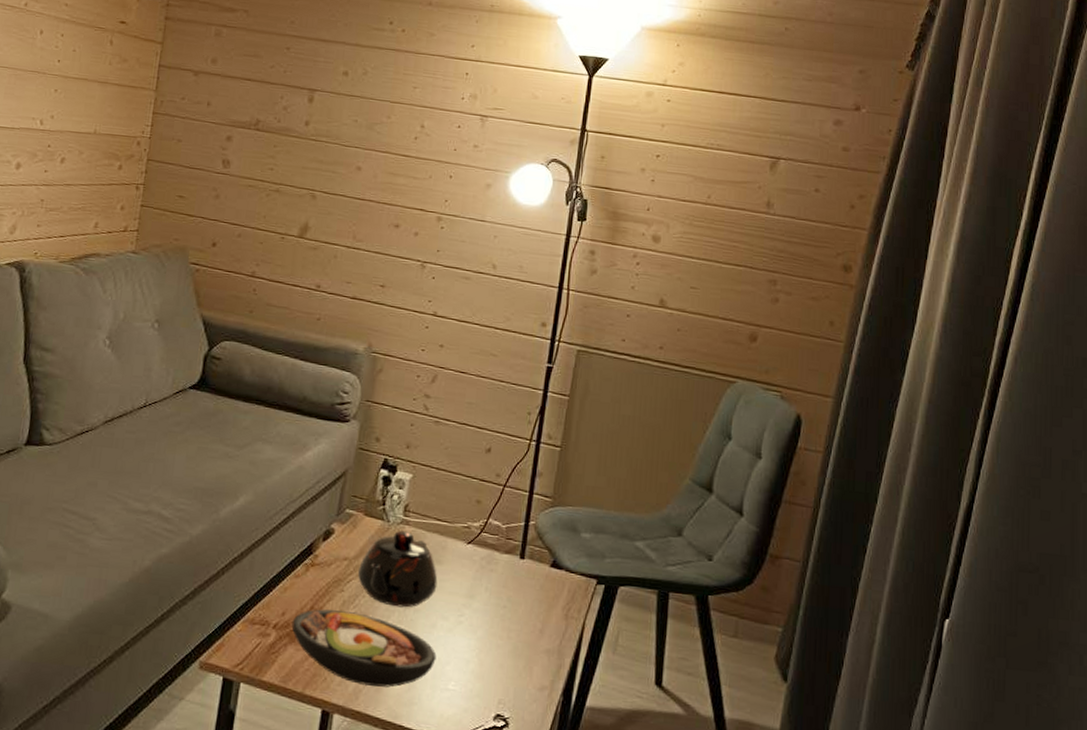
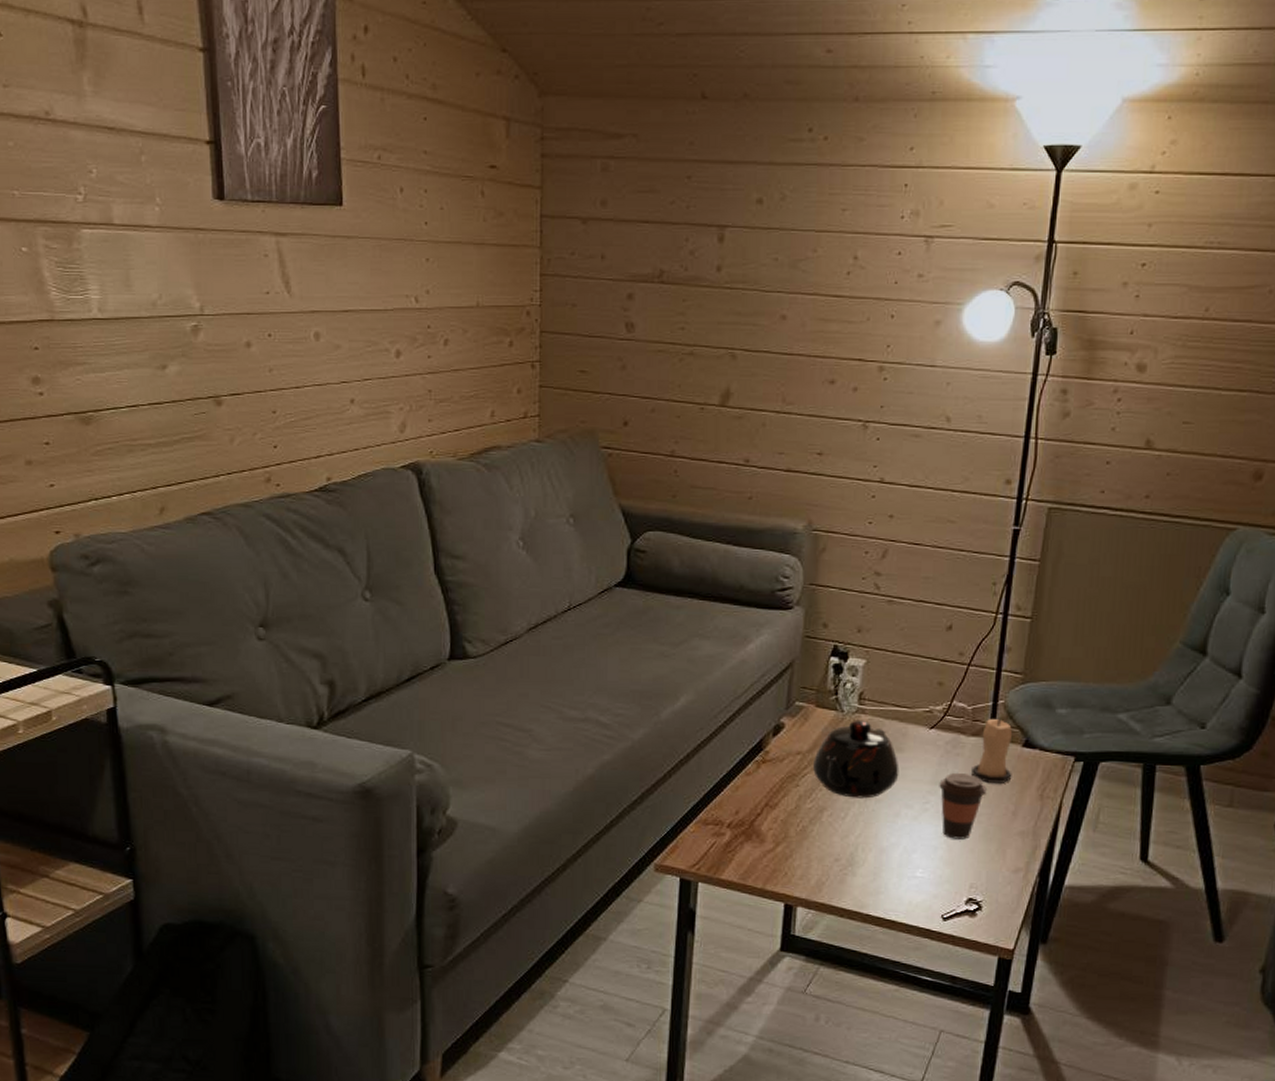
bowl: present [291,609,437,688] -> none [746,805,902,879]
coffee cup: none [473,587,517,654] -> present [939,772,987,839]
candle: none [503,538,542,601] -> present [971,718,1013,783]

